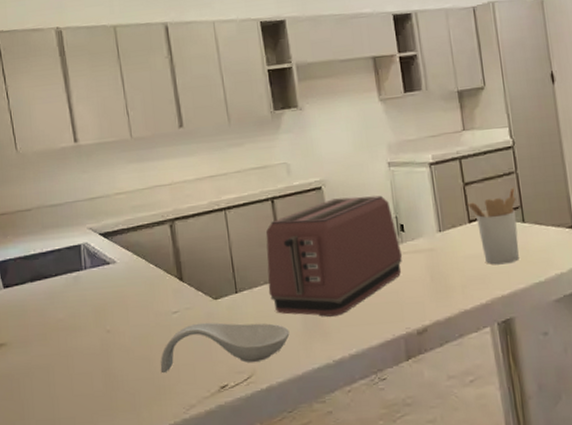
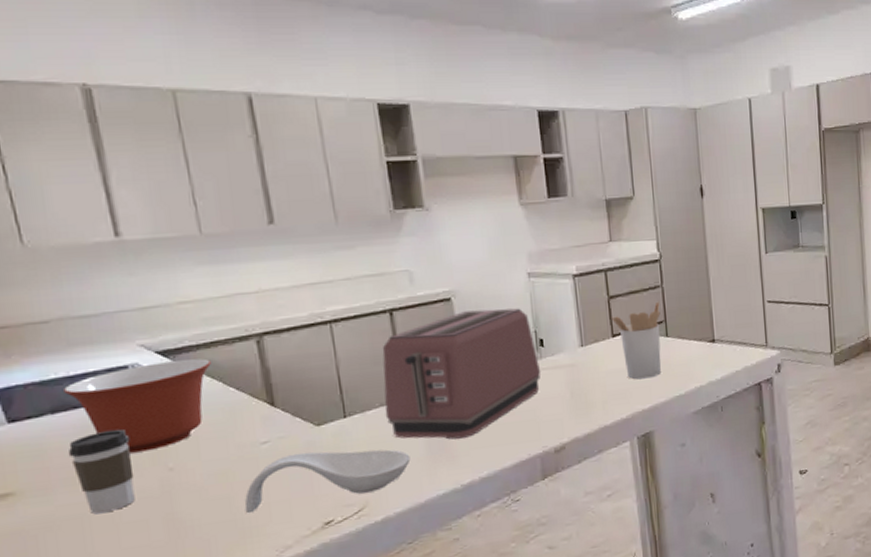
mixing bowl: none [39,239,137,316] -> present [64,358,211,453]
coffee cup: none [40,296,84,365] -> present [68,429,135,515]

